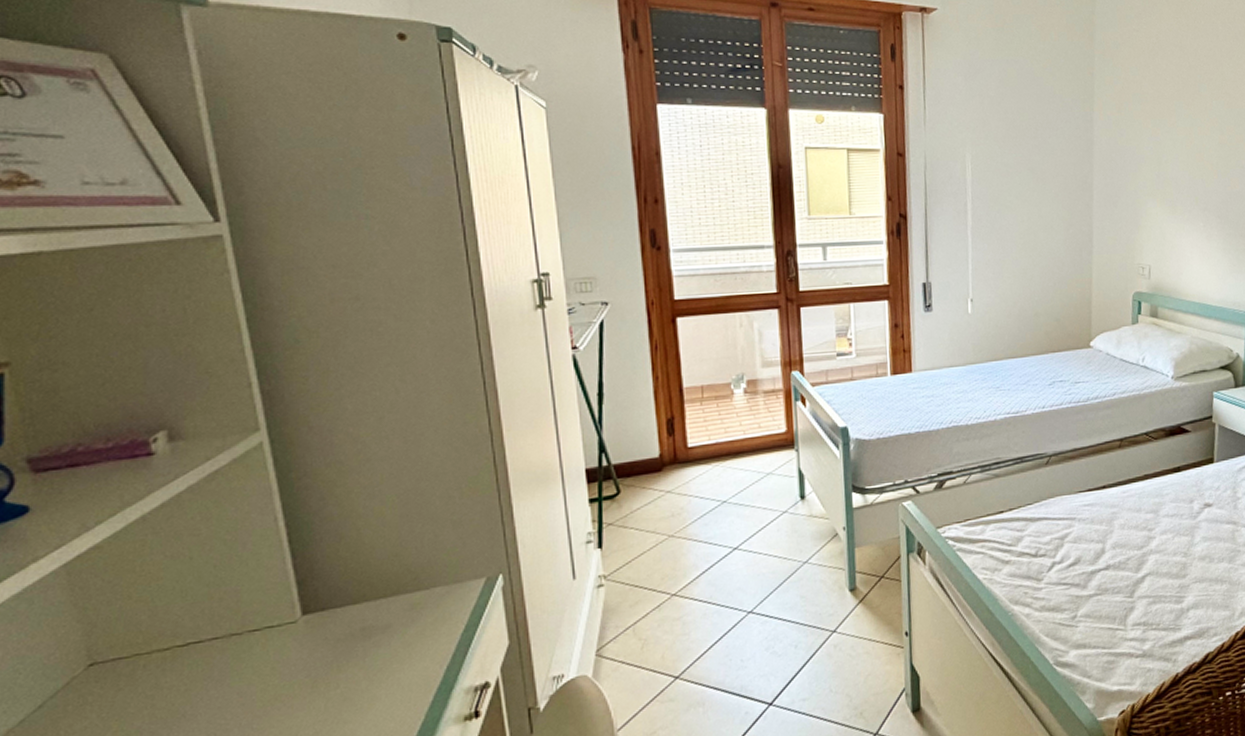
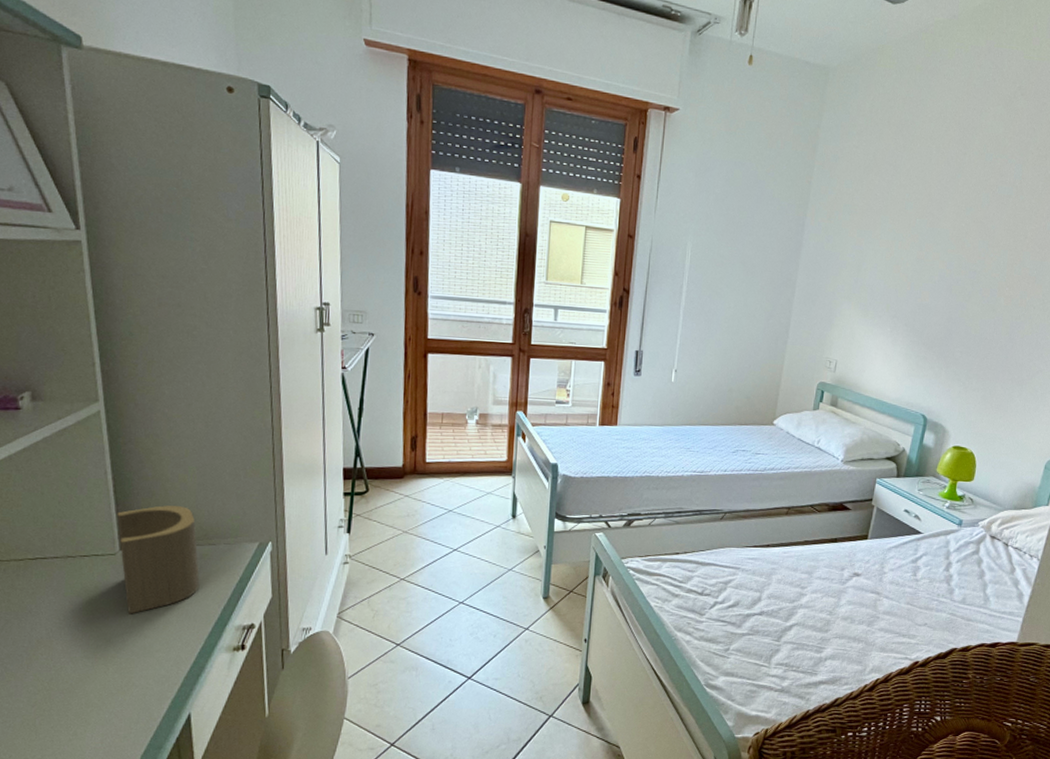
pen holder: none [295,546,413,697] -> present [117,505,200,614]

